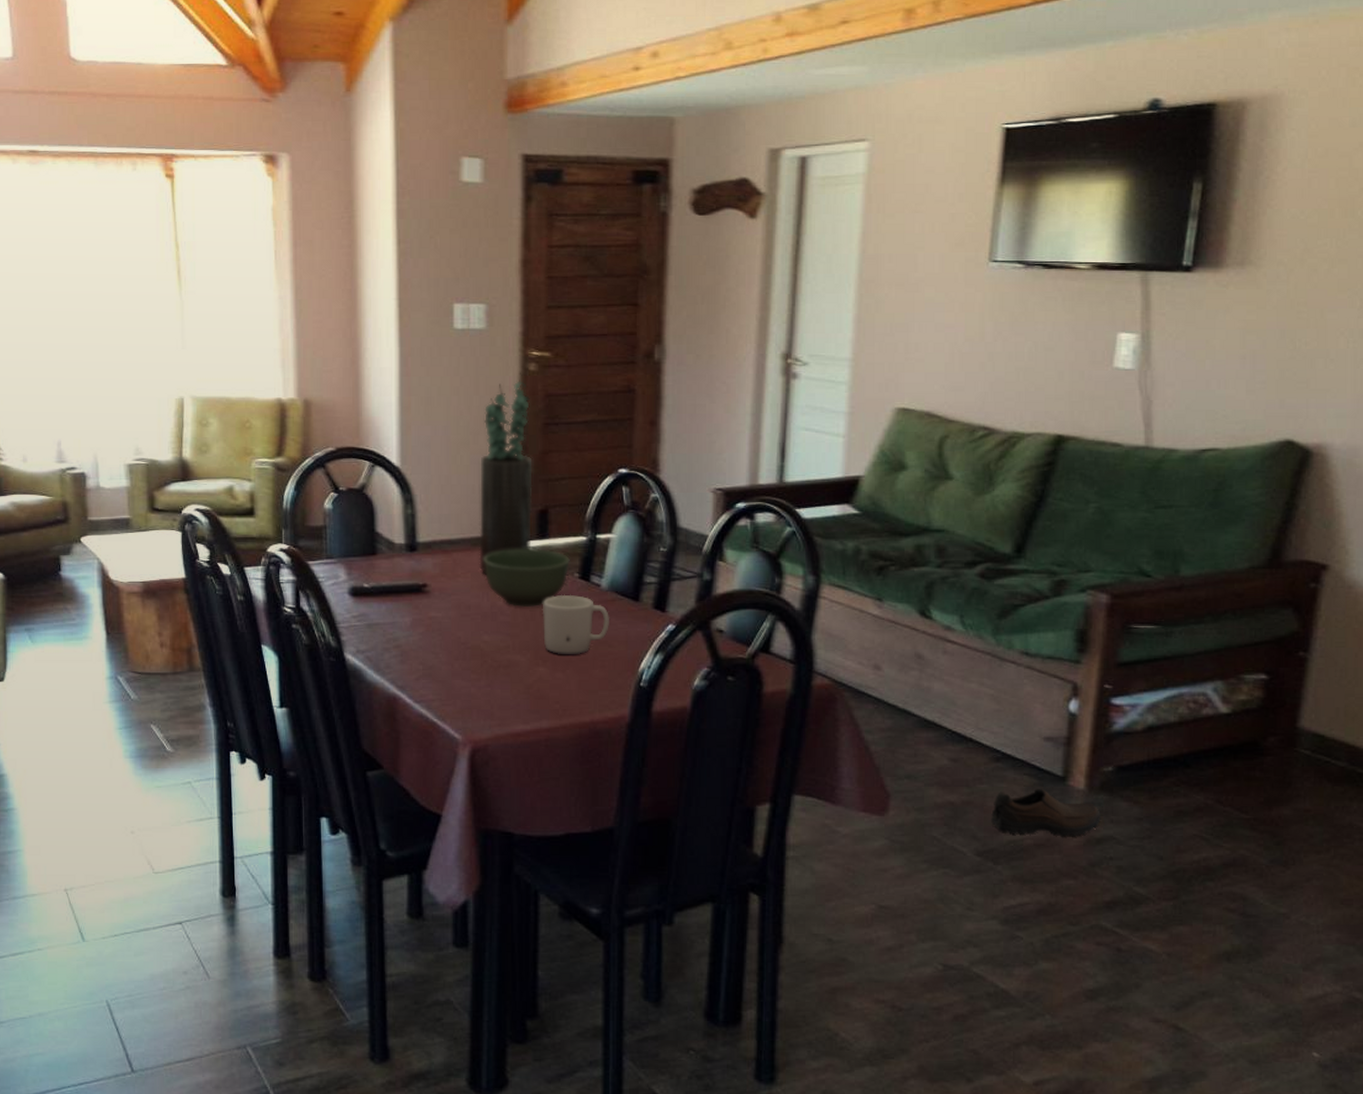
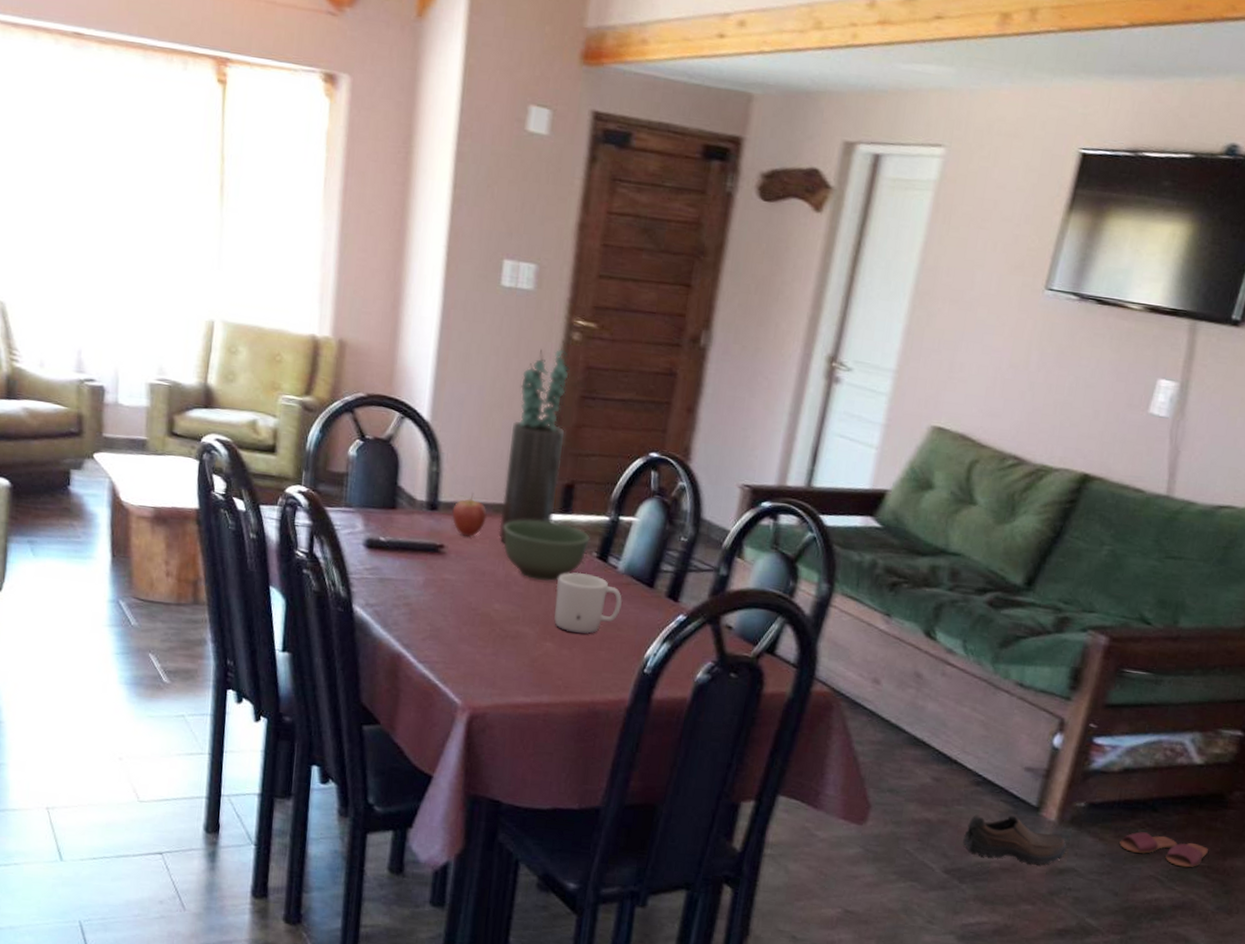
fruit: none [431,530,466,574] -> present [452,493,487,538]
slippers: none [1156,790,1251,822] -> present [1119,831,1208,868]

